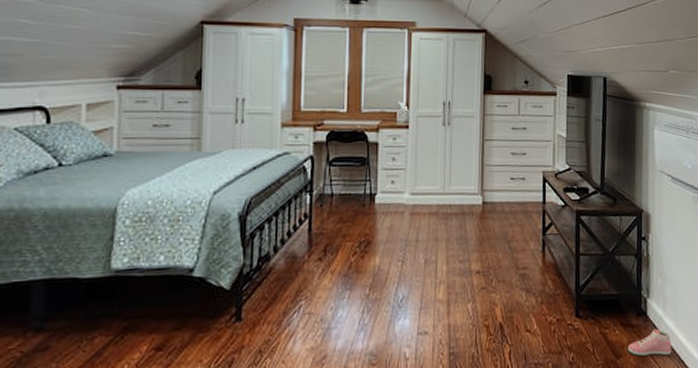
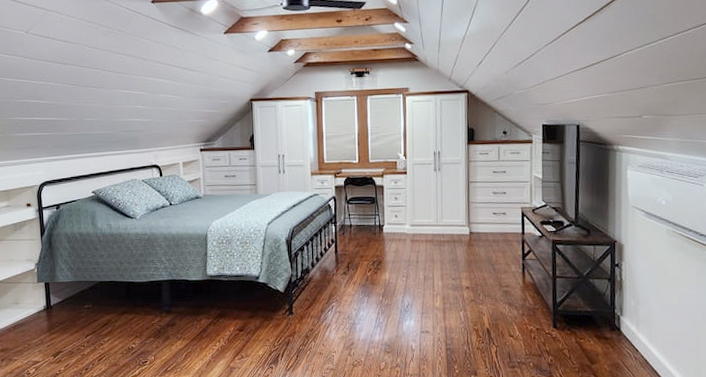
sneaker: present [627,328,672,356] -> none [602,342,645,366]

